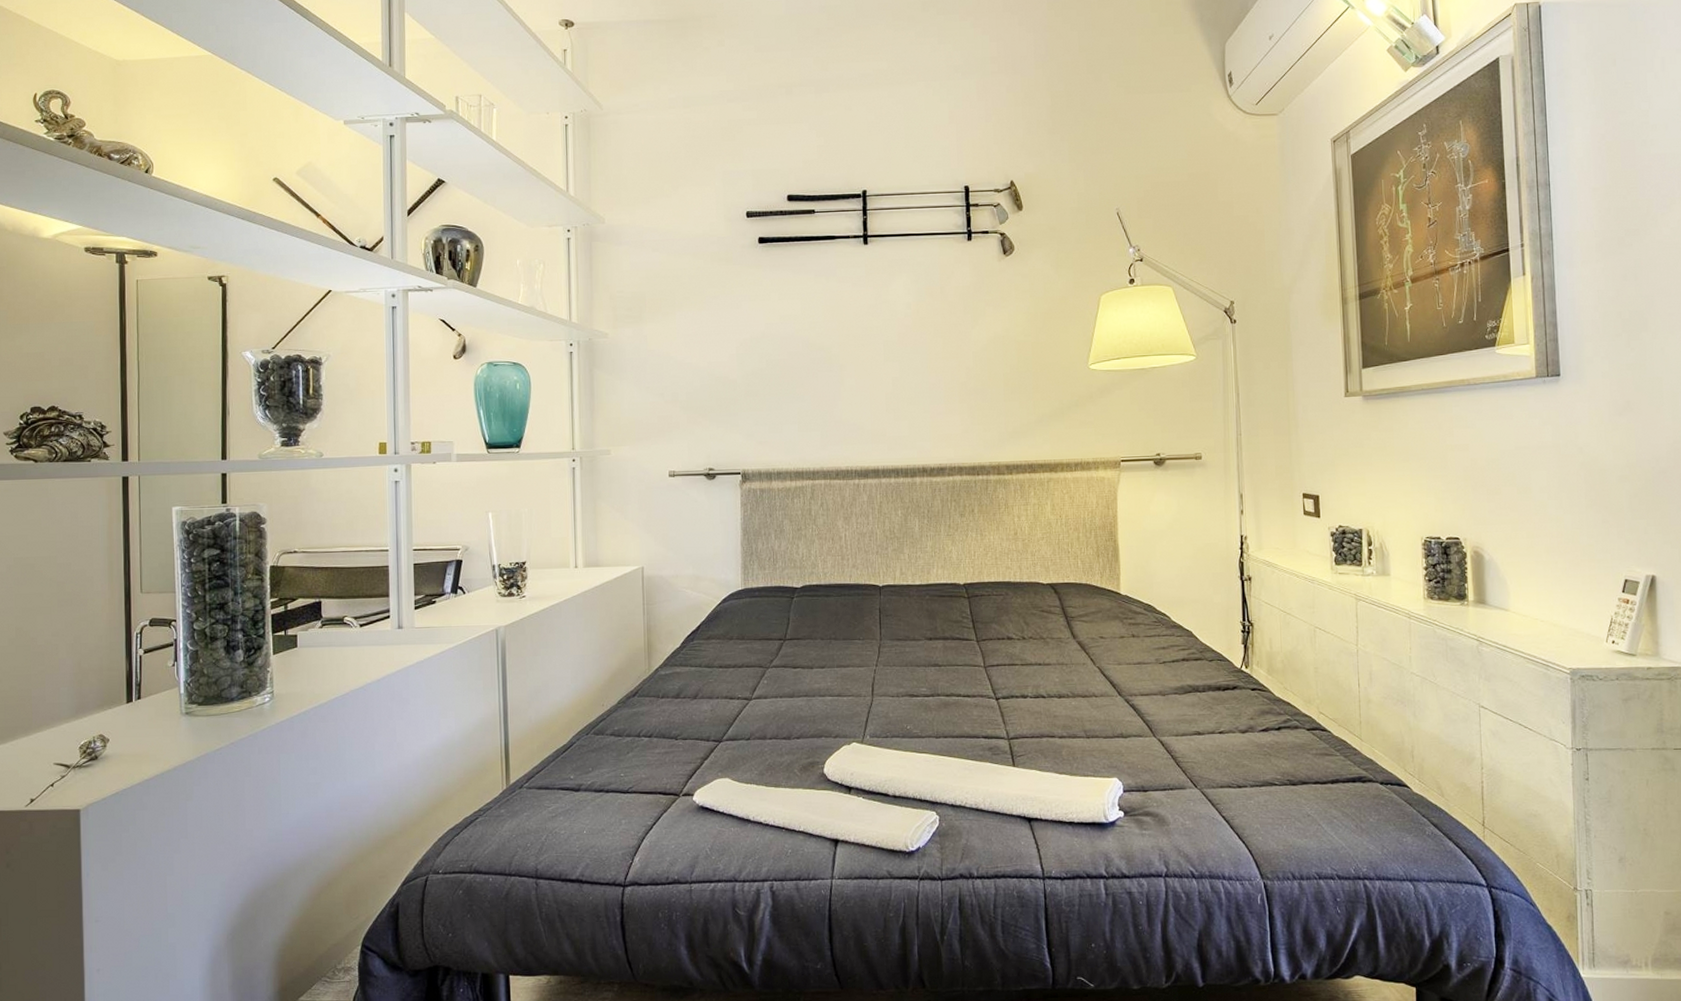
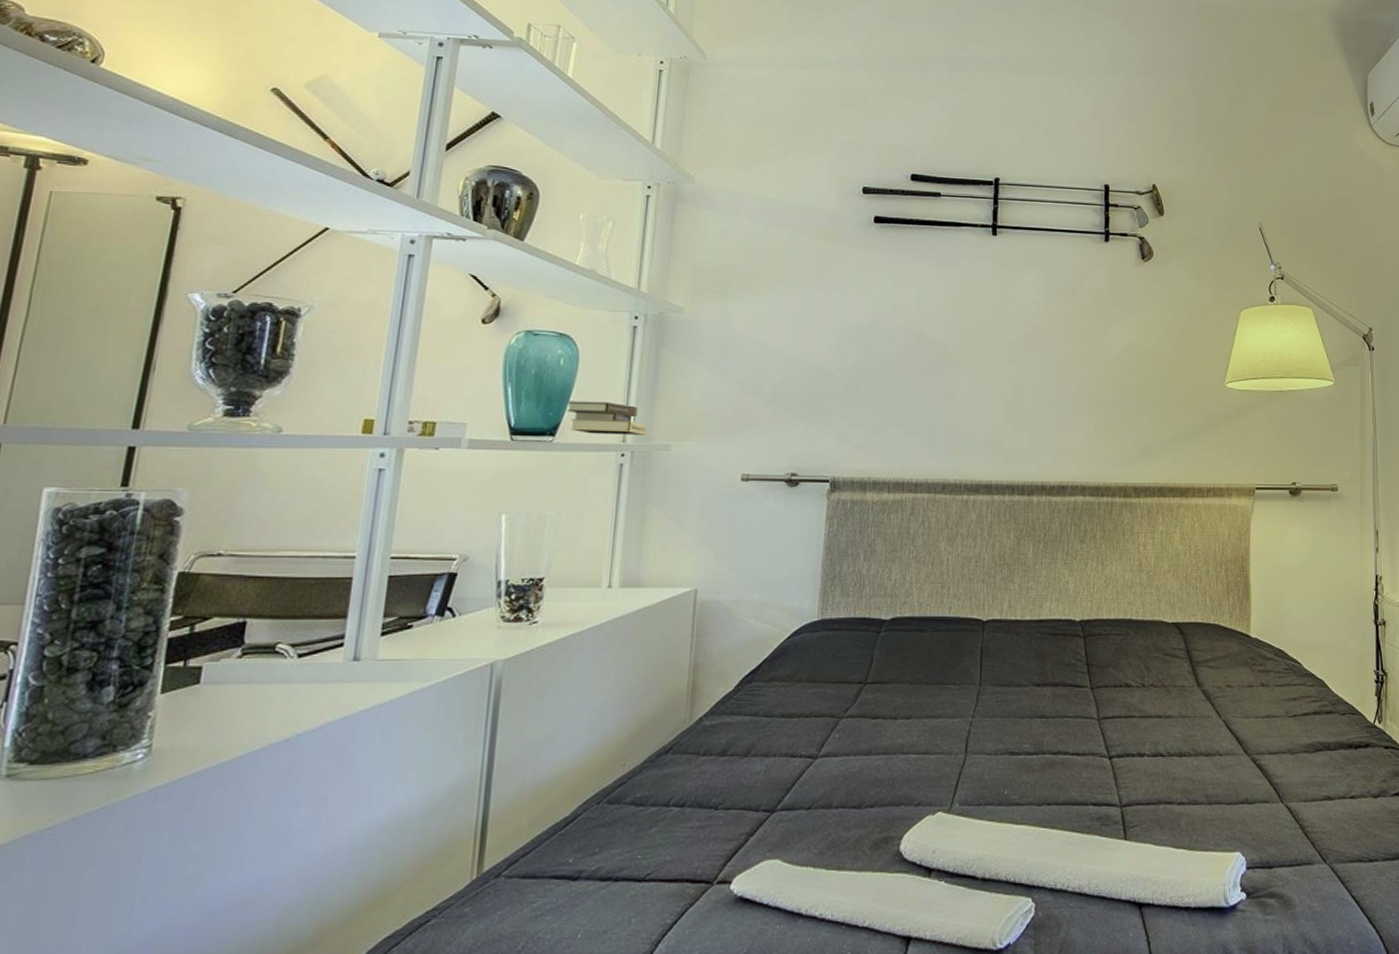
books: none [527,417,590,445] -> present [567,401,647,435]

